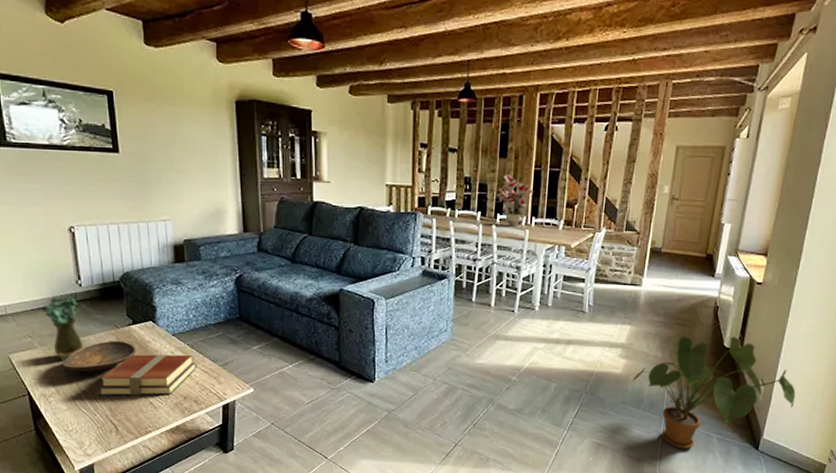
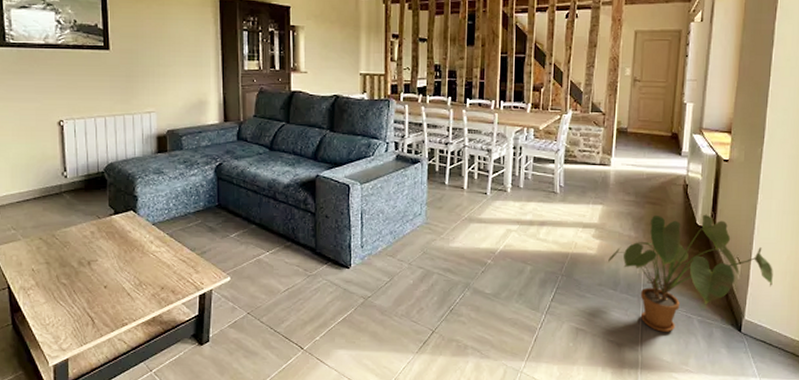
vase: present [42,294,83,361] -> none [28,185,65,252]
decorative bowl: present [61,340,137,374] -> none [42,231,117,265]
books: present [98,354,197,396] -> none [77,243,175,287]
bouquet: present [497,174,534,227] -> none [466,61,501,110]

